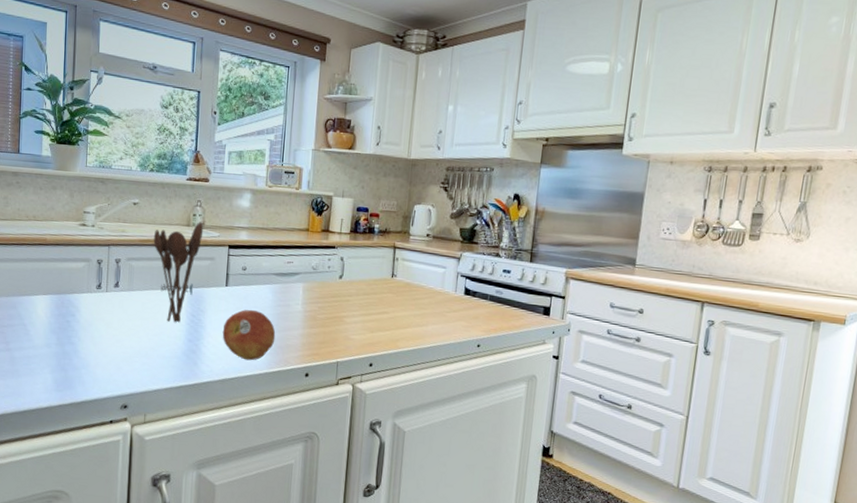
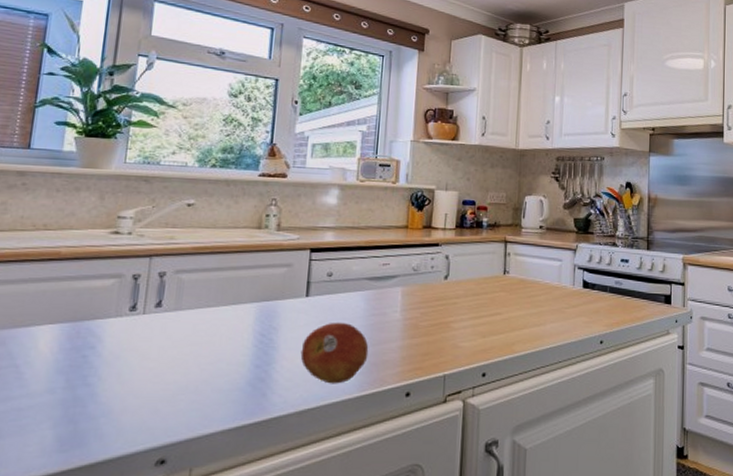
utensil holder: present [153,222,204,324] -> none [212,223,279,347]

